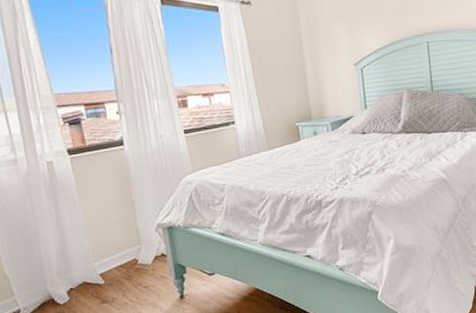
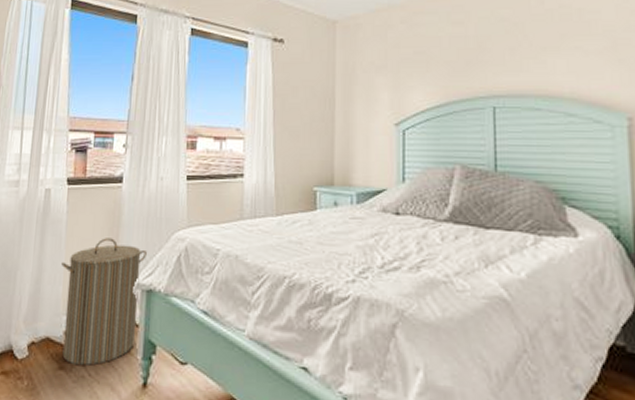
laundry hamper: none [81,192,166,297] -> present [61,238,147,366]

